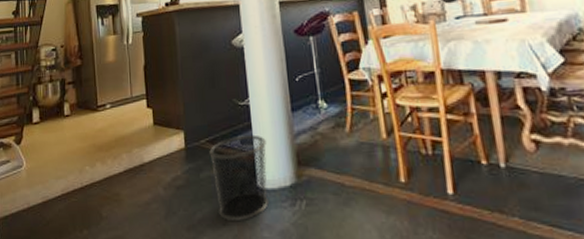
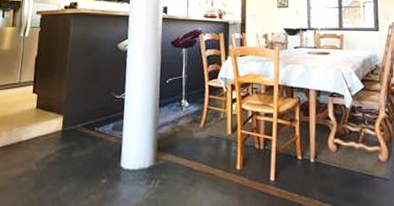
waste bin: present [209,134,269,221] -> none [83,123,134,195]

